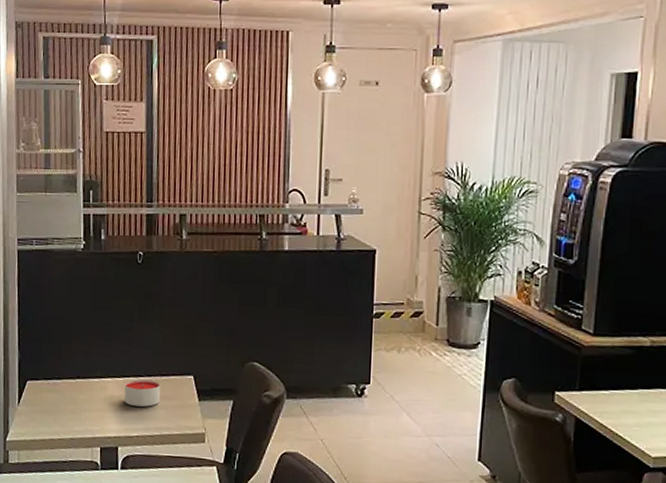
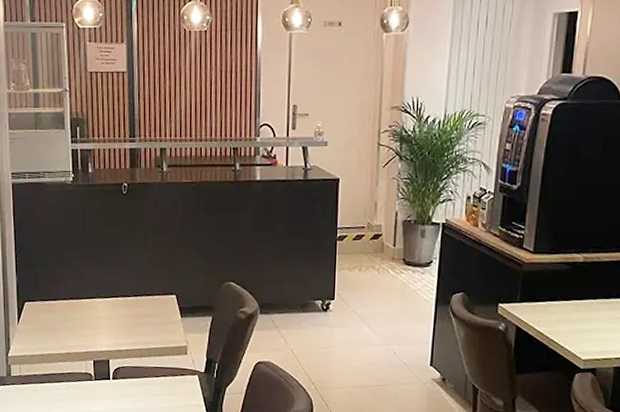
candle: present [124,379,160,407] -> none [113,299,146,324]

